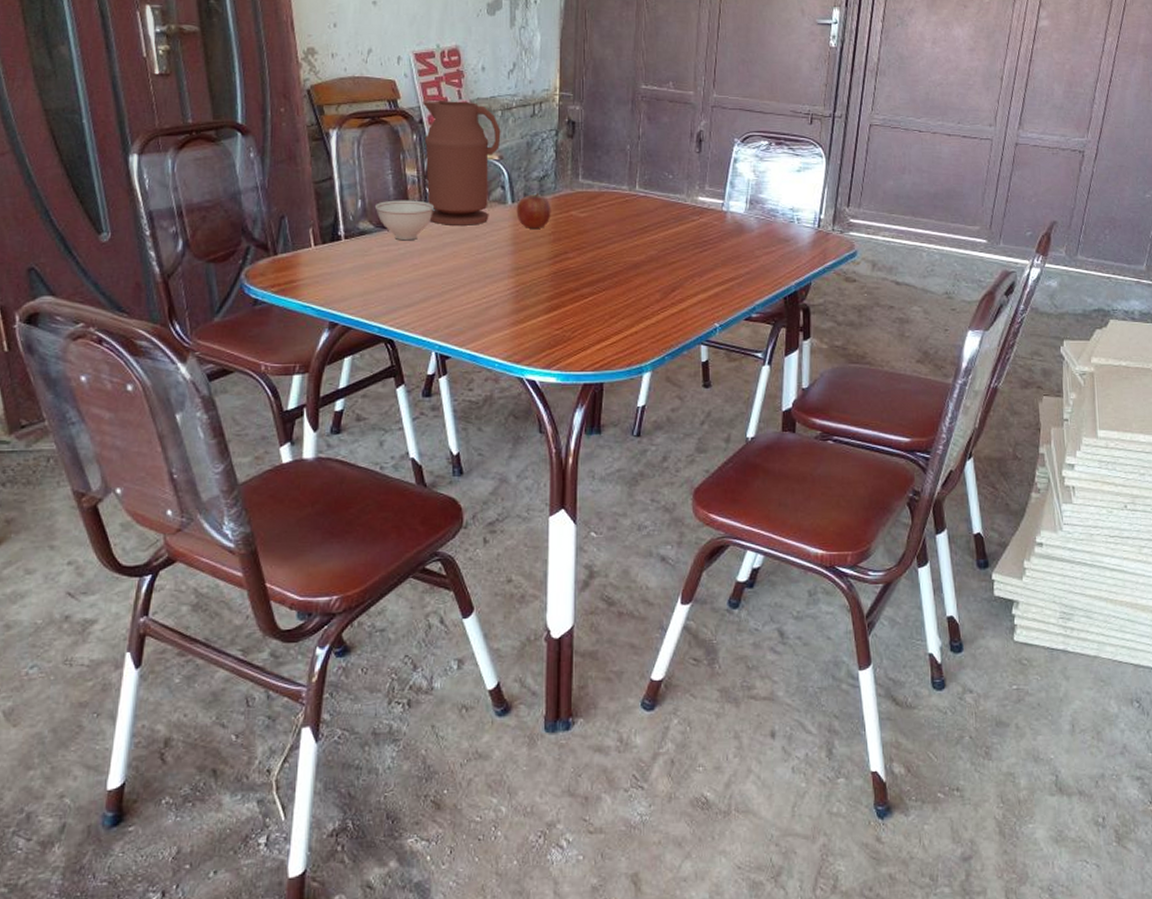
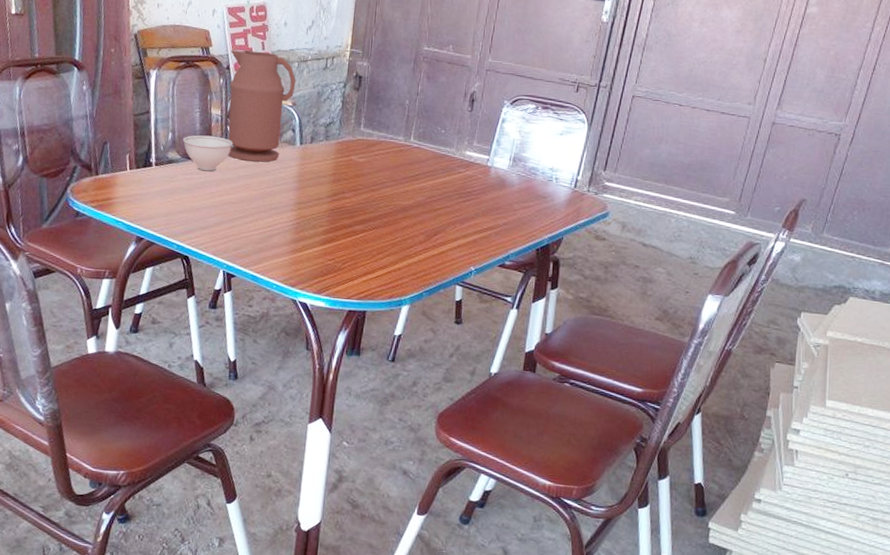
fruit: present [516,192,551,228] -> none [303,137,334,169]

